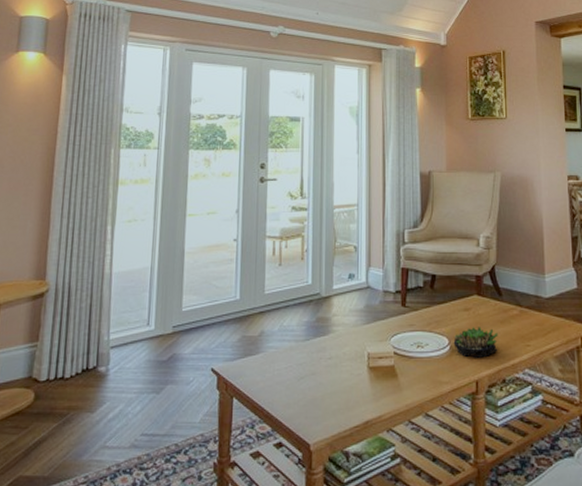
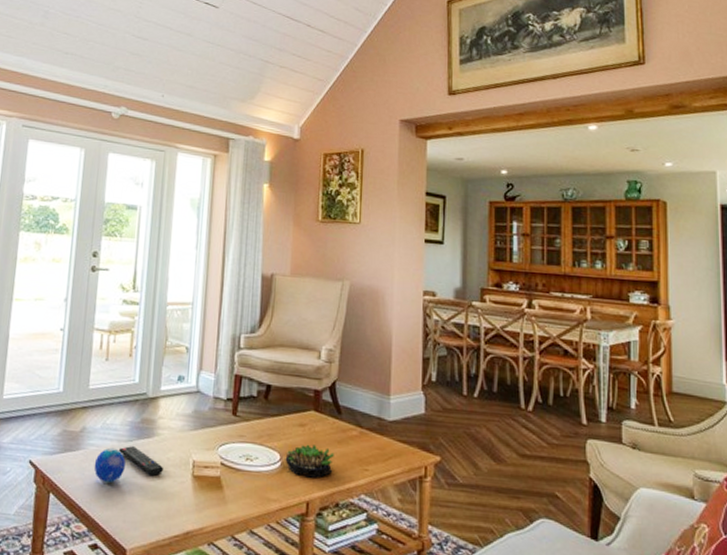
decorative orb: none [274,348,304,383] -> present [94,447,126,484]
remote control: none [297,345,340,372] -> present [119,446,163,477]

